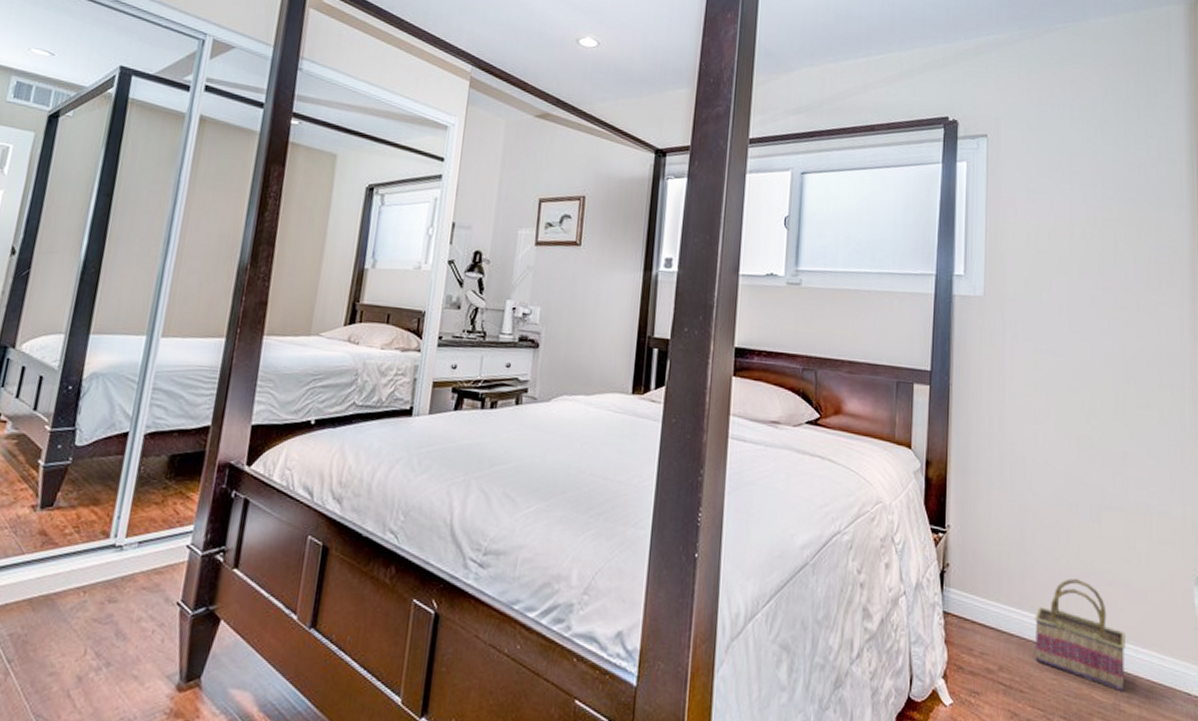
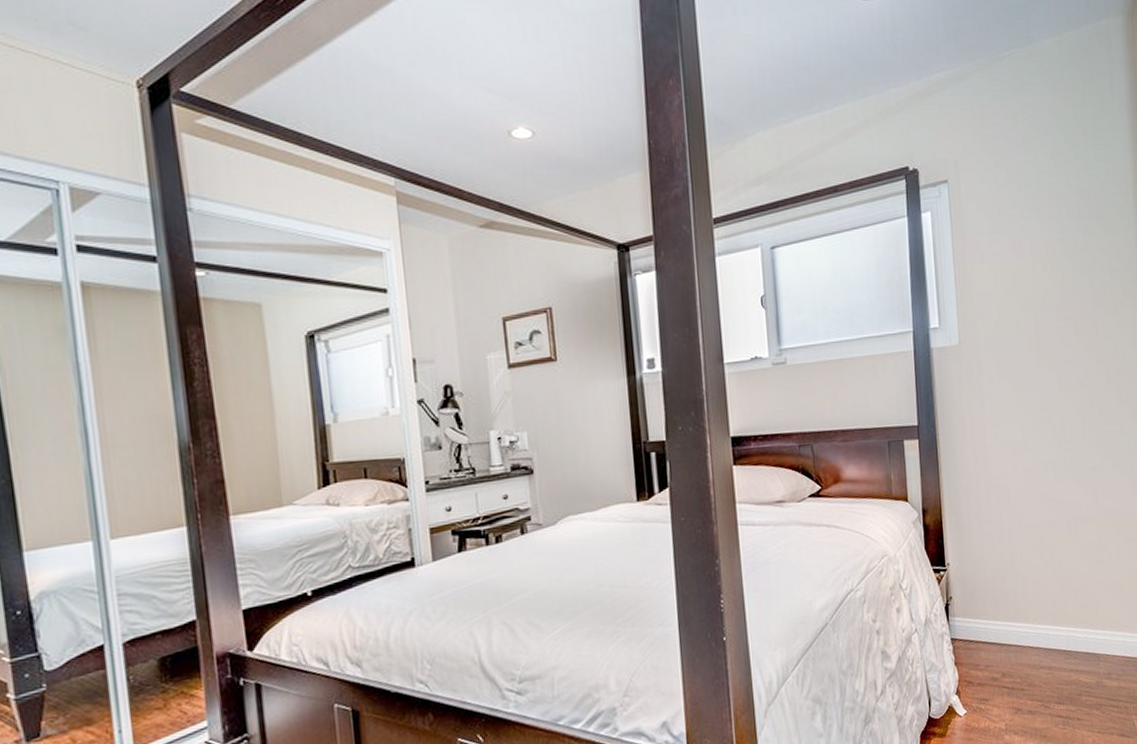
basket: present [1035,578,1126,693] -> none [1028,586,1105,672]

